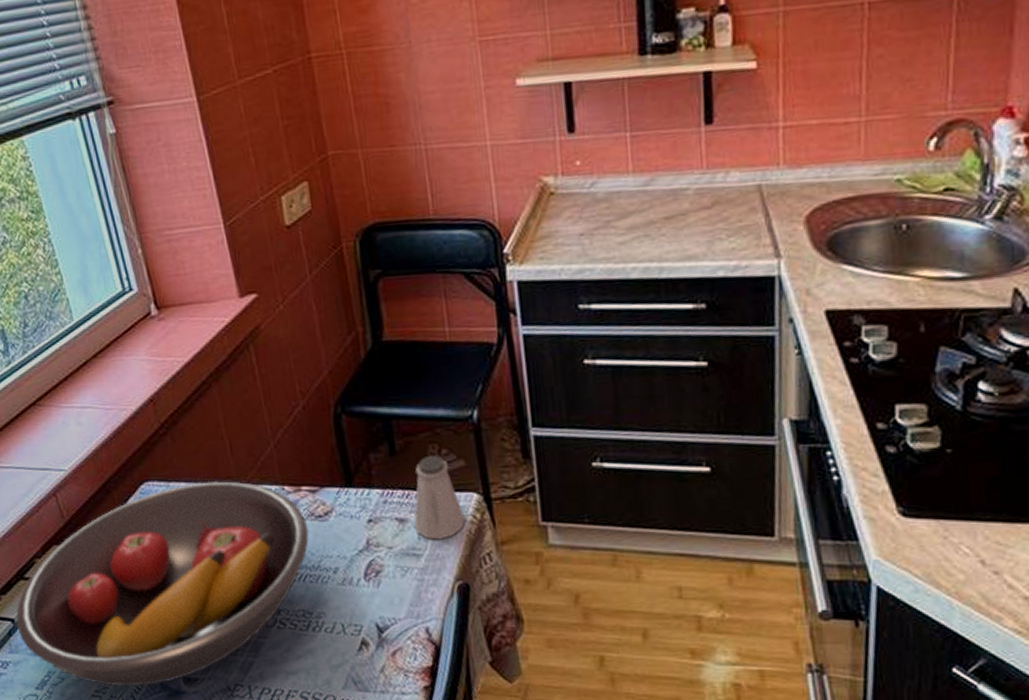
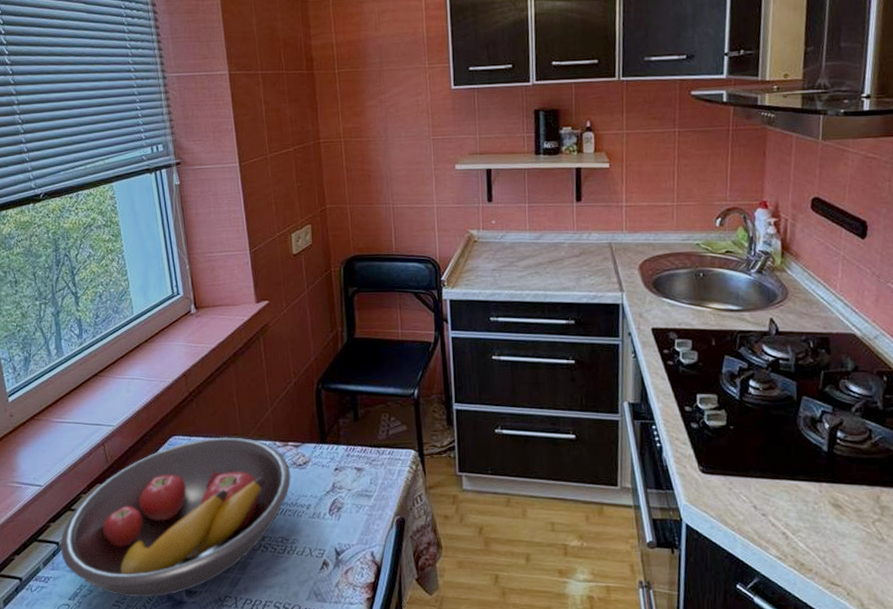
saltshaker: present [413,455,466,540] -> none [368,421,405,485]

